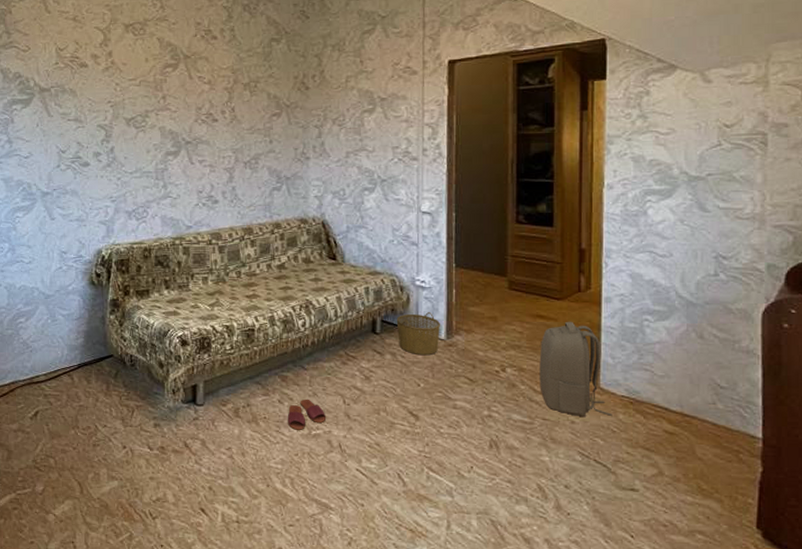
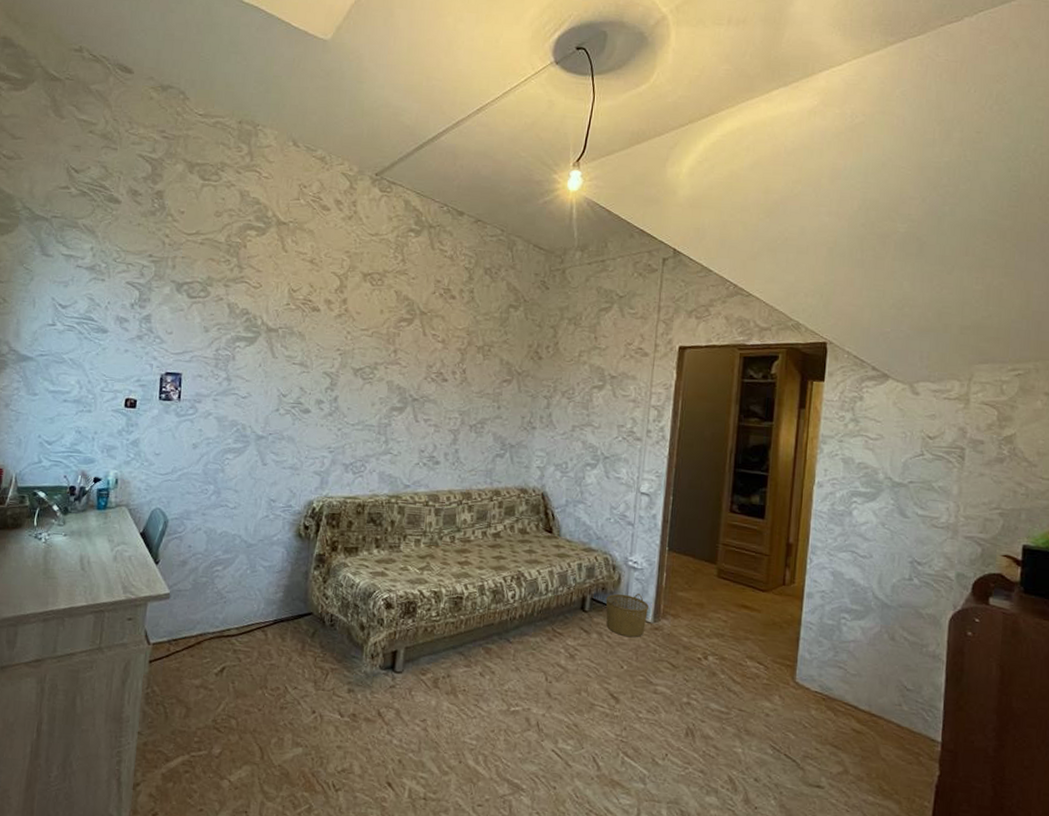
slippers: present [287,399,325,430] -> none [486,673,526,706]
backpack: present [539,321,612,418] -> none [738,613,805,711]

